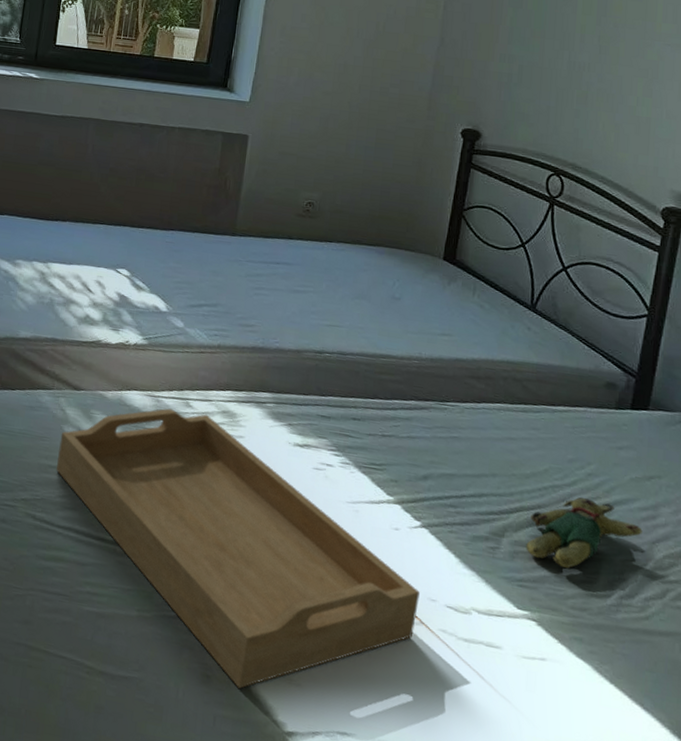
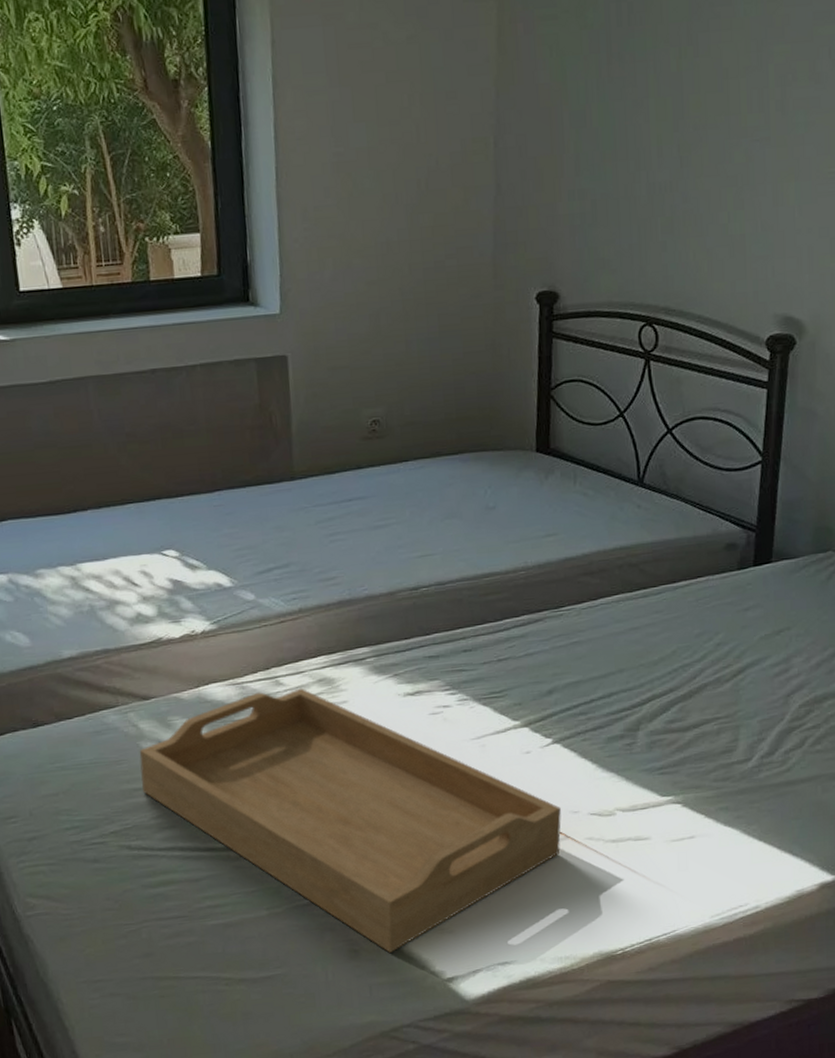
teddy bear: present [526,496,643,569] -> none [662,668,777,745]

